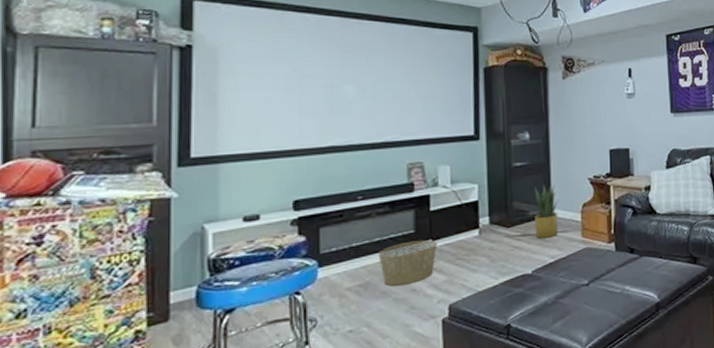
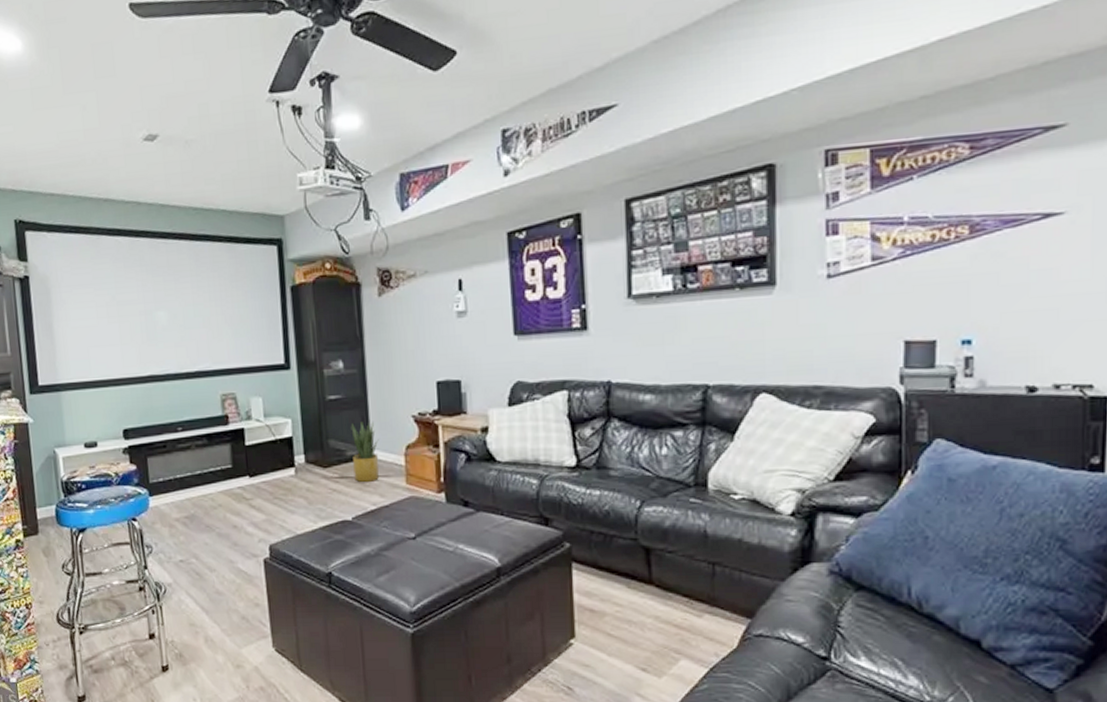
basket: present [377,240,438,286] -> none [199,475,255,521]

